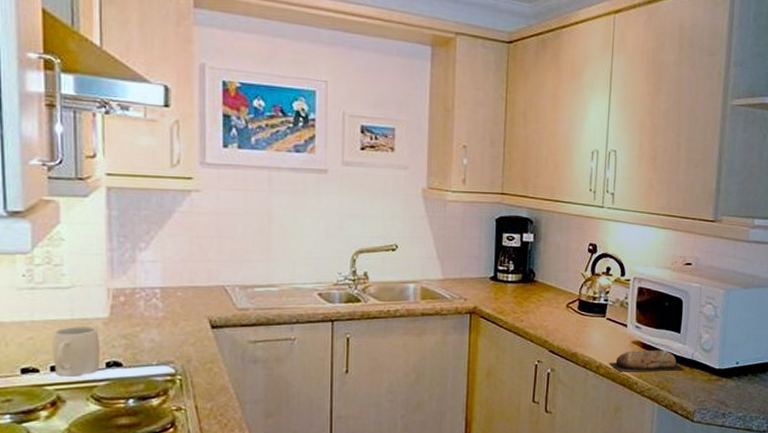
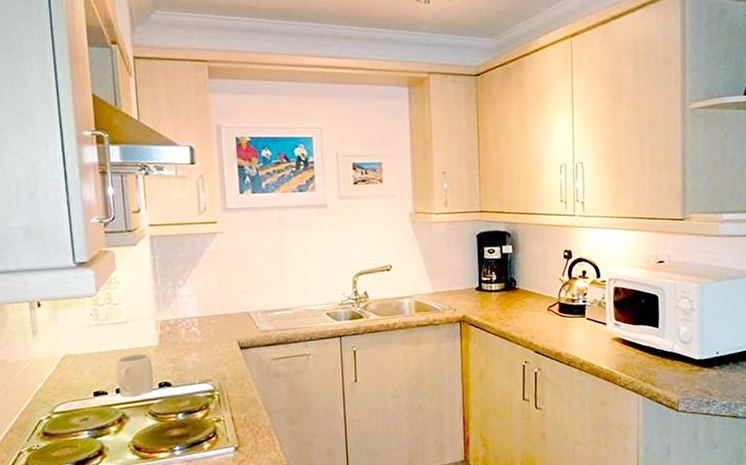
bread loaf: present [608,349,684,372] -> none [591,344,665,368]

